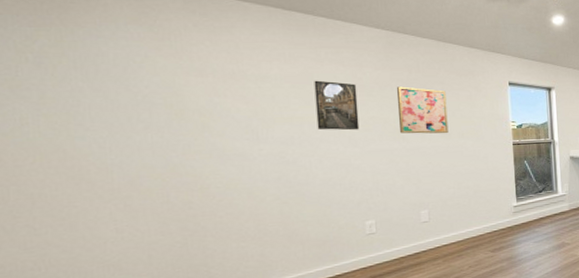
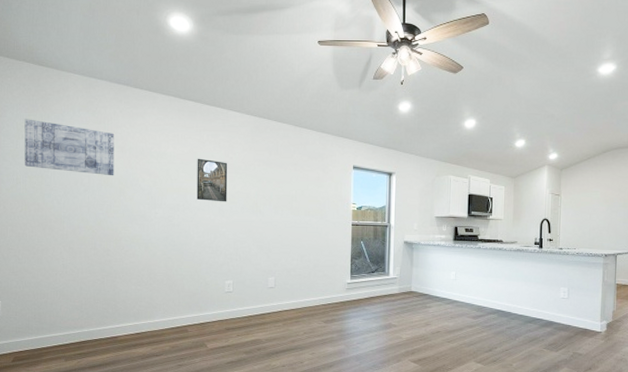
wall art: none [28,35,192,108] -> present [24,119,115,176]
wall art: present [397,86,449,134] -> none [258,166,298,211]

